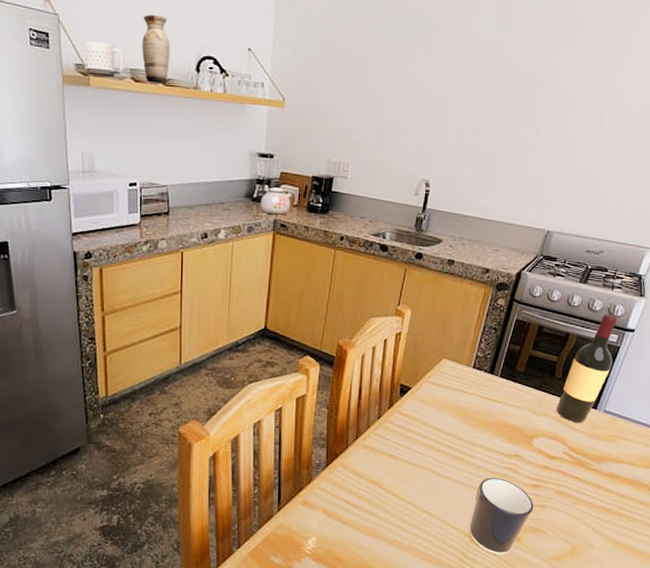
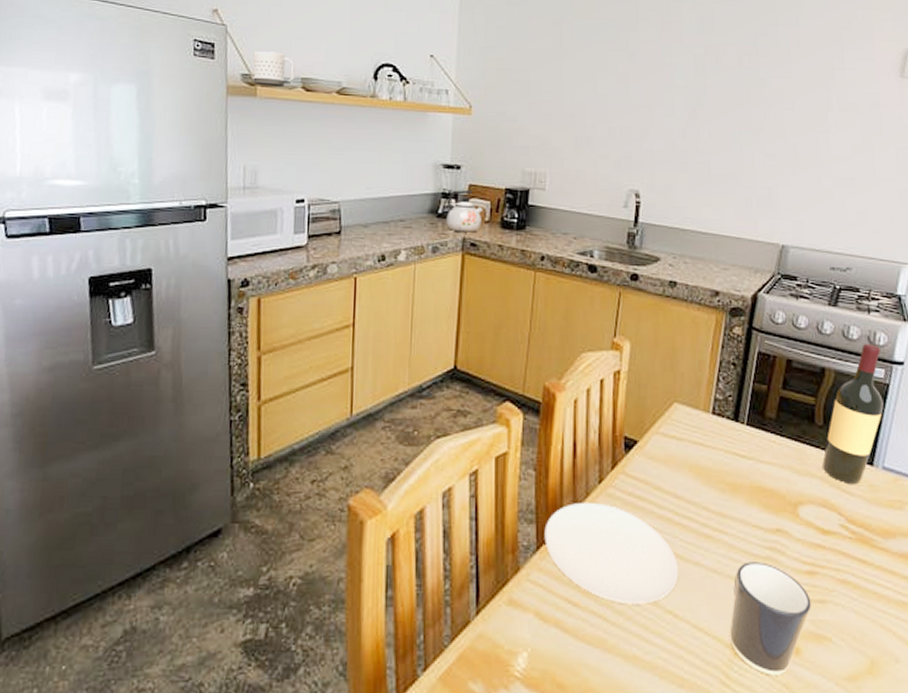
ceramic jug: present [142,14,170,84] -> none [315,23,346,93]
plate: none [332,432,435,506] -> present [544,501,679,605]

